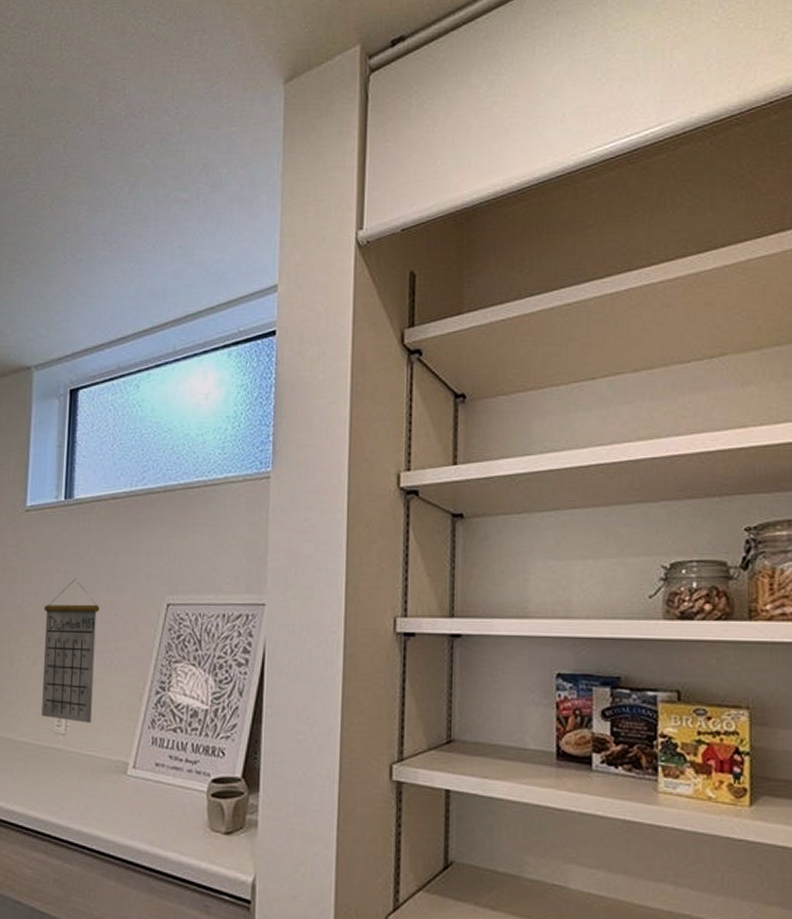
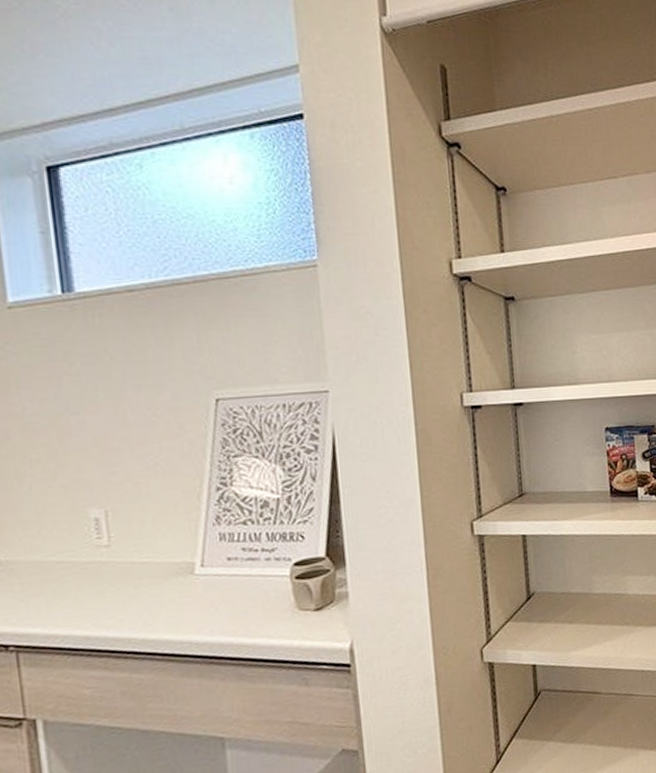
calendar: present [41,578,100,723] -> none [55,380,141,532]

